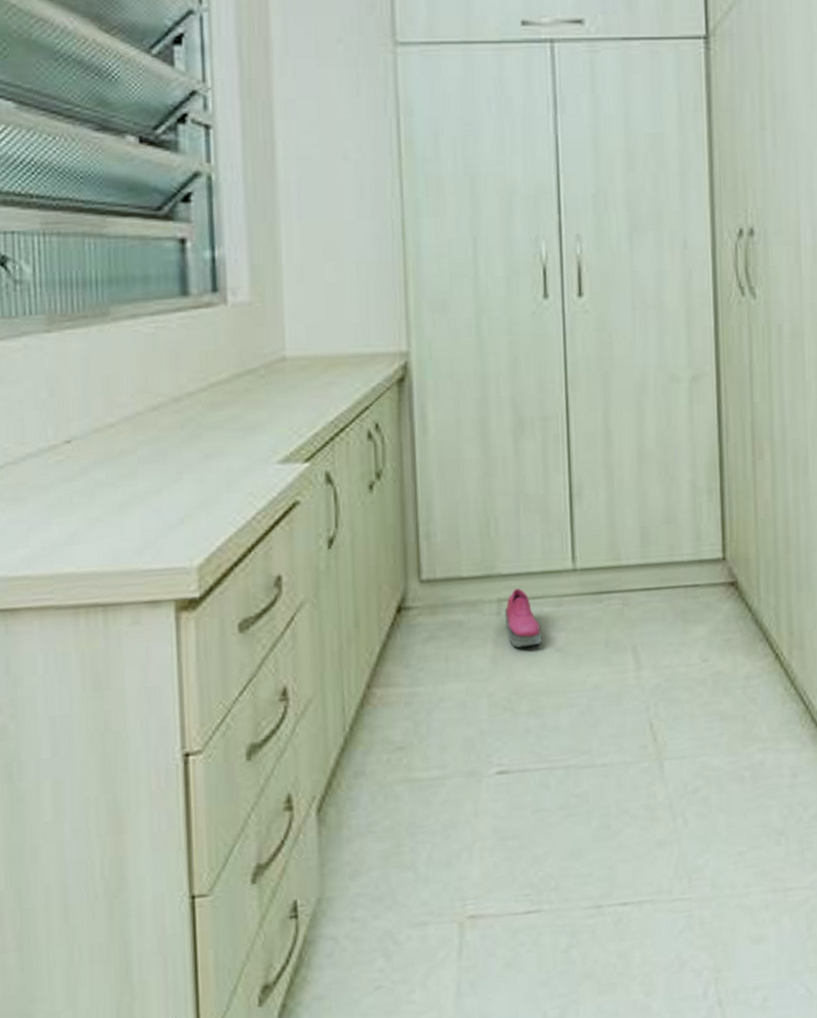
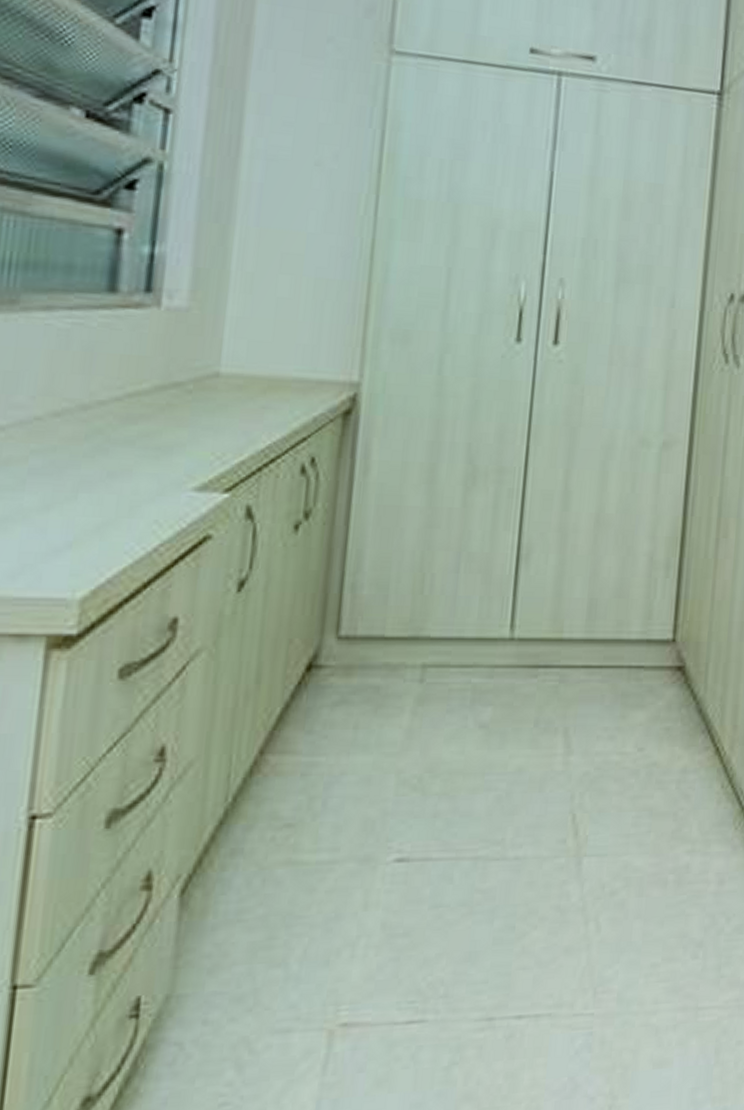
shoe: present [504,589,542,648] -> none [427,655,466,720]

